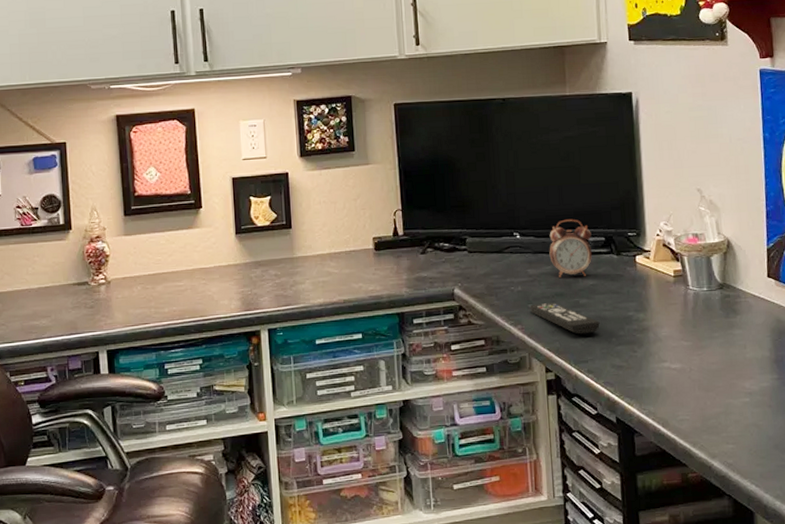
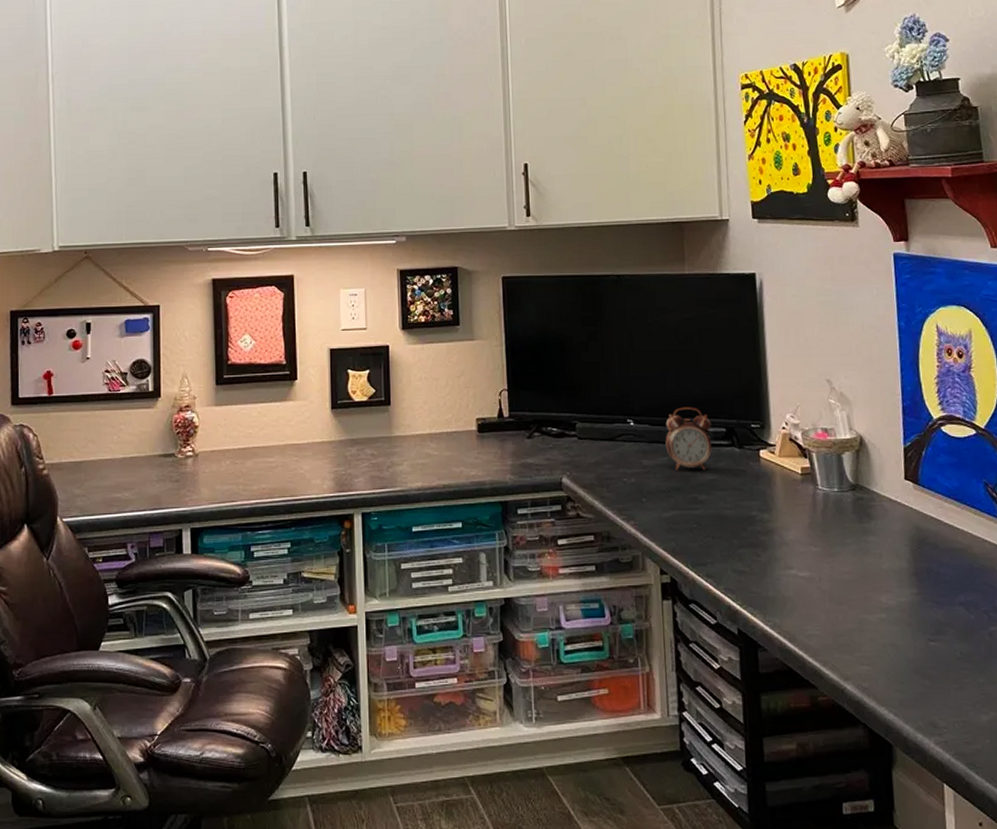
remote control: present [529,303,600,334] -> none [643,498,720,534]

